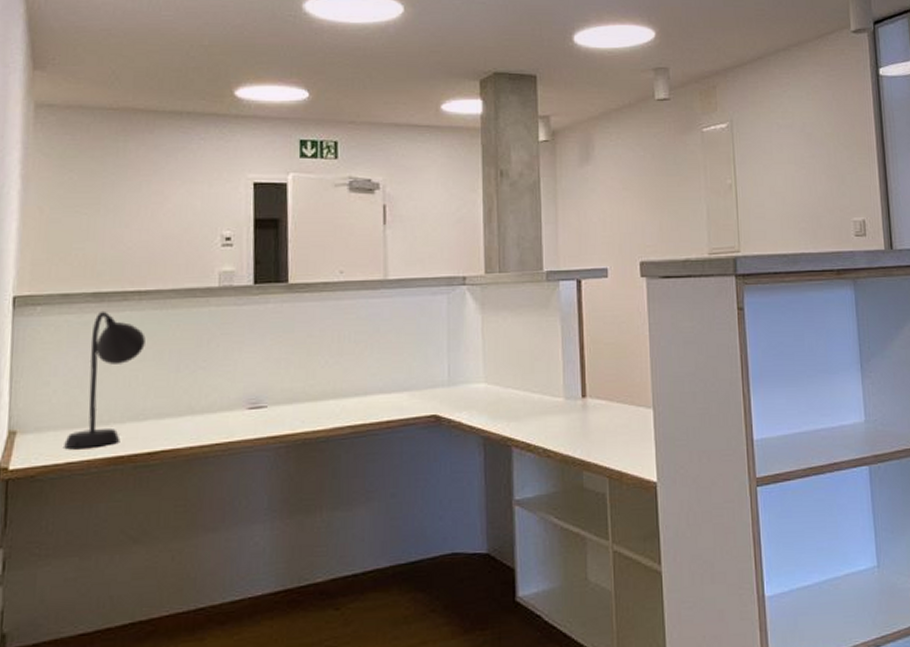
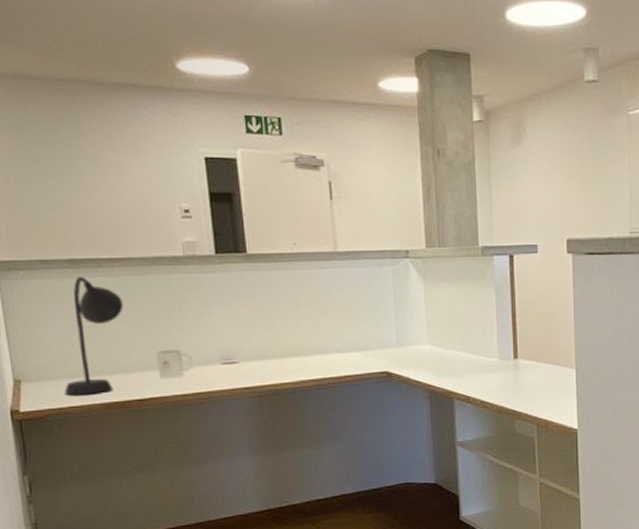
mug: none [173,392,215,428] -> present [156,349,193,379]

